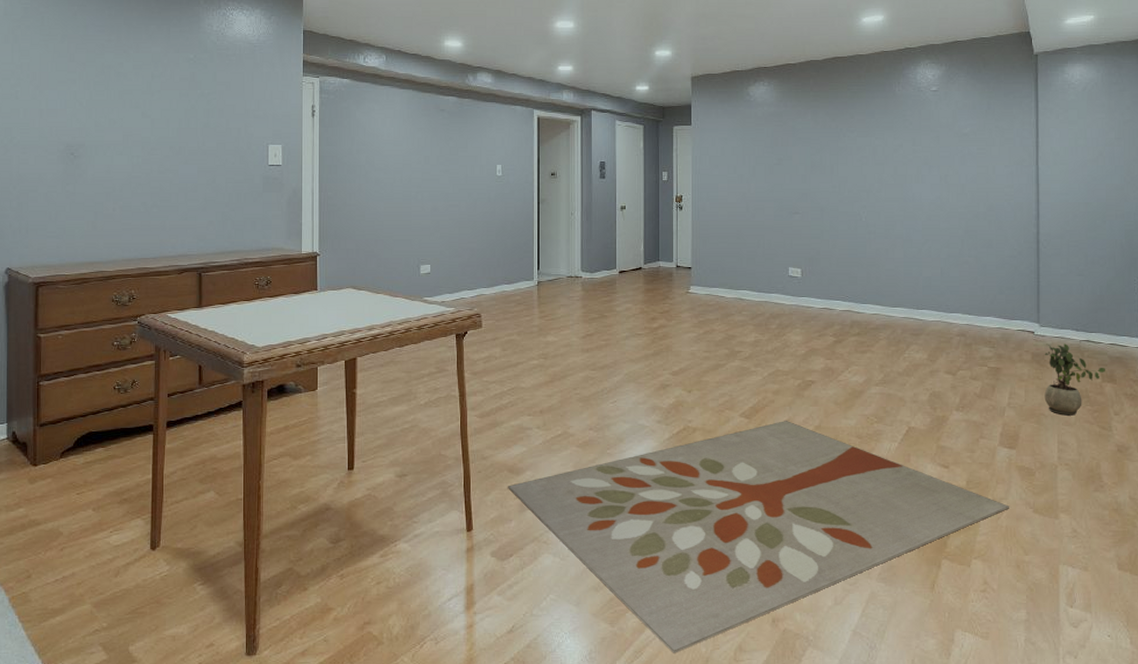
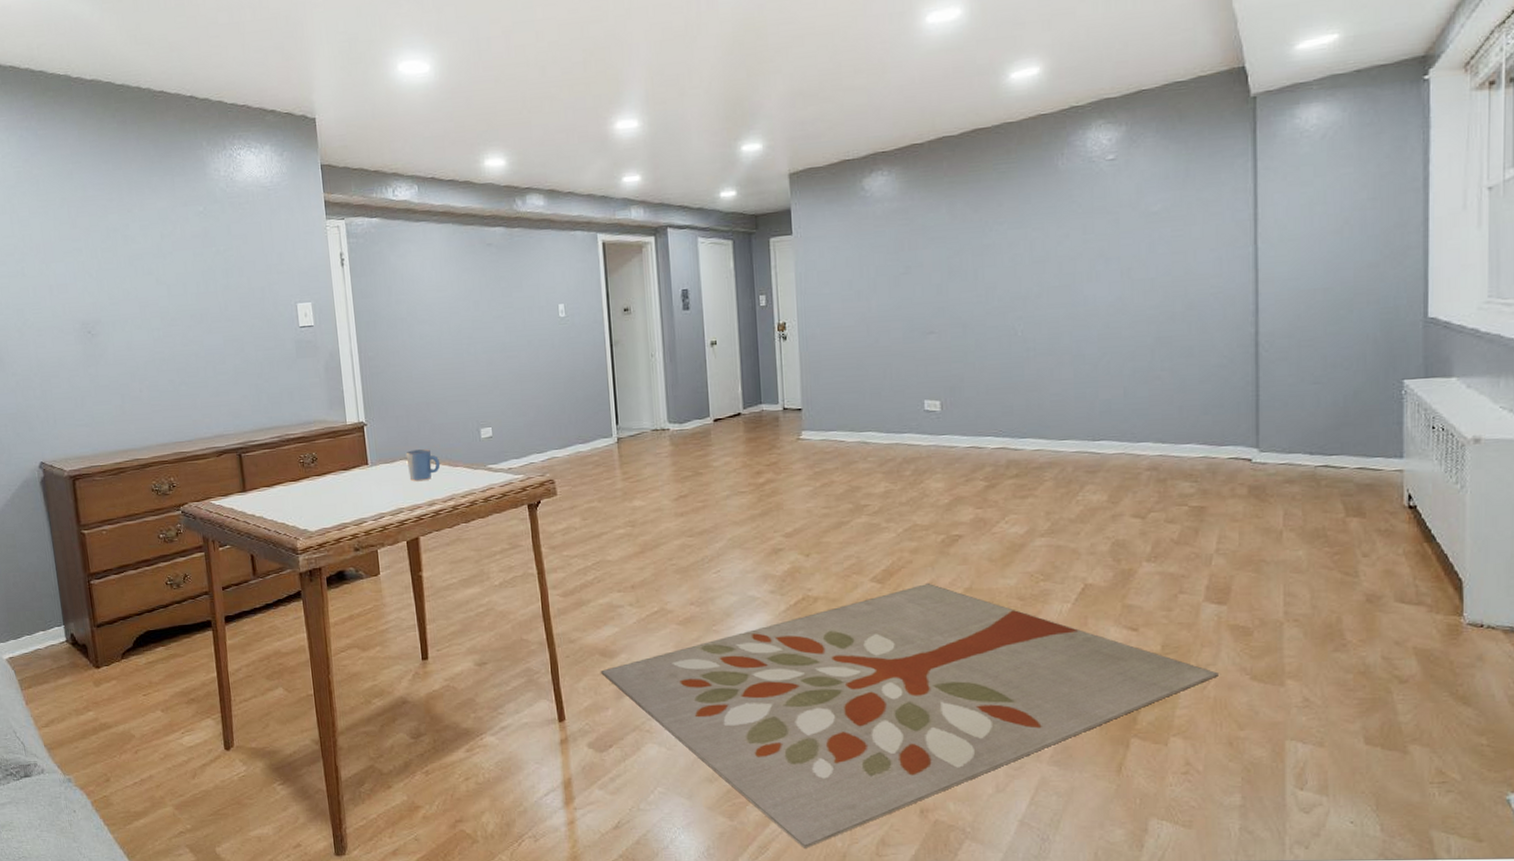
mug: none [352,280,382,308] -> present [405,449,441,482]
potted plant: present [1044,343,1105,416] -> none [1265,471,1350,561]

